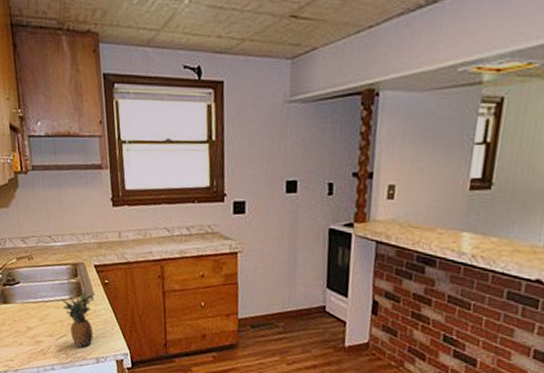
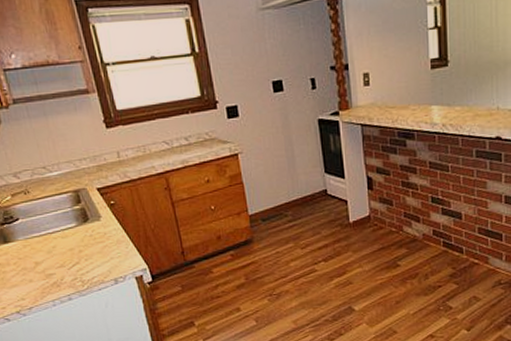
fruit: present [62,289,95,348] -> none [68,214,108,273]

